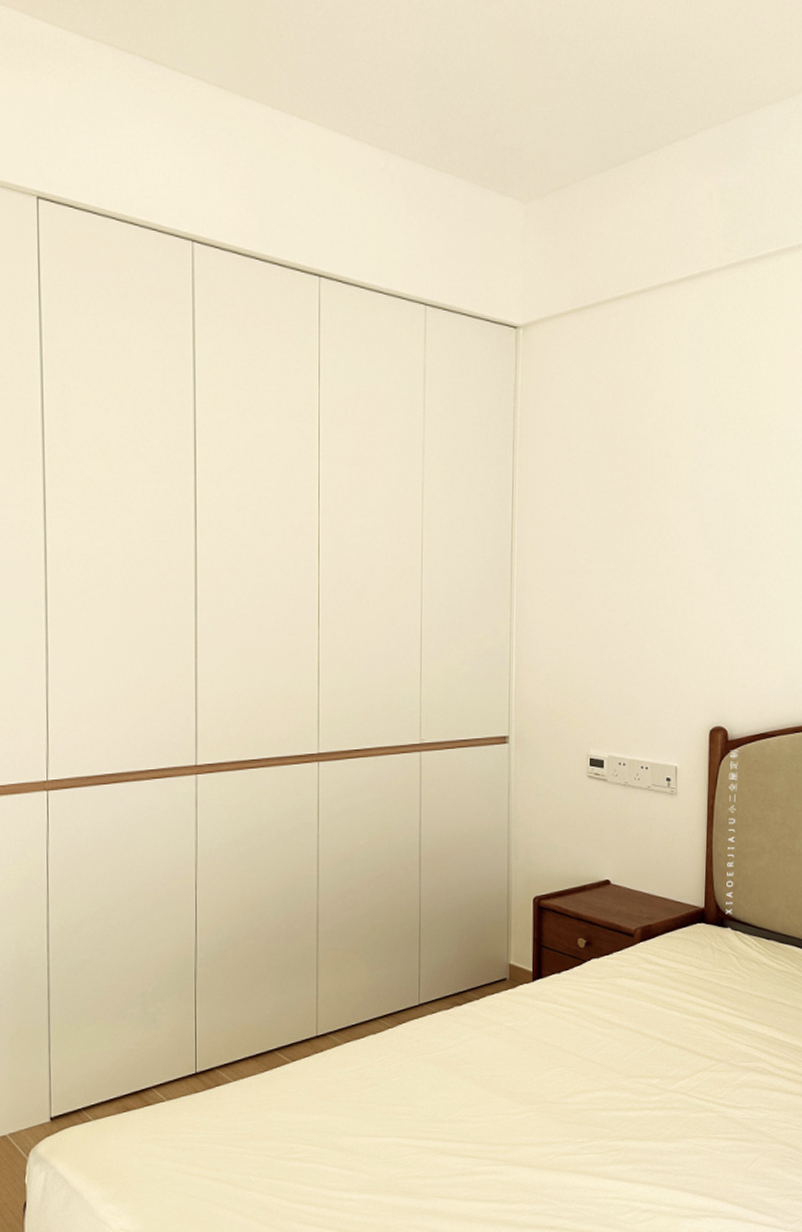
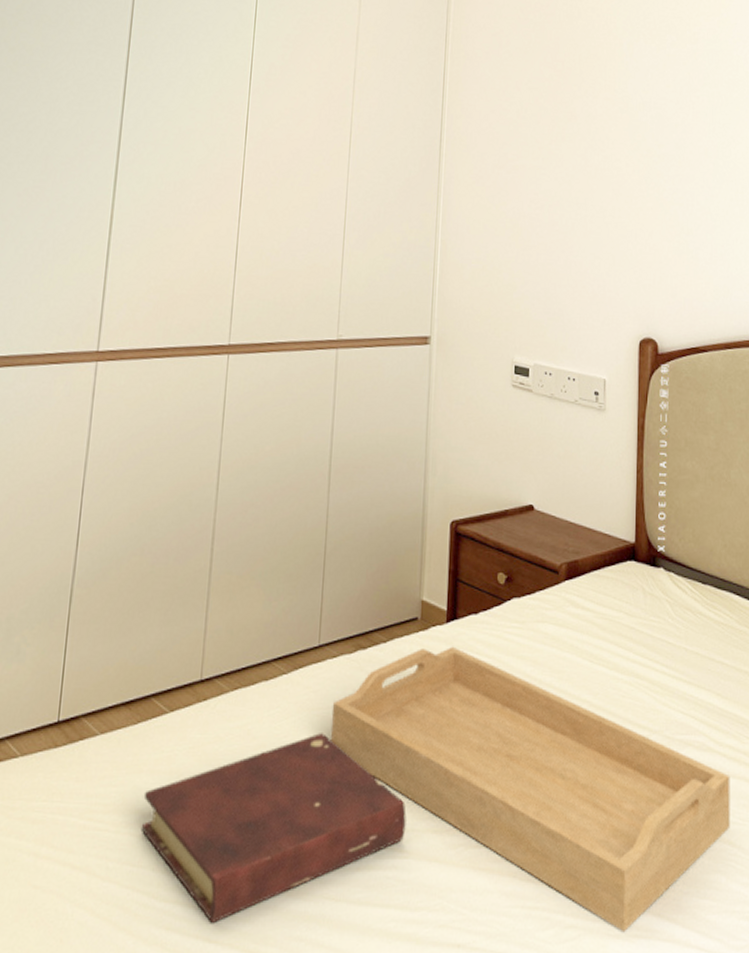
book: none [275,1073,503,1218] -> present [142,733,407,923]
serving tray: none [433,1000,788,1214] -> present [330,646,730,933]

